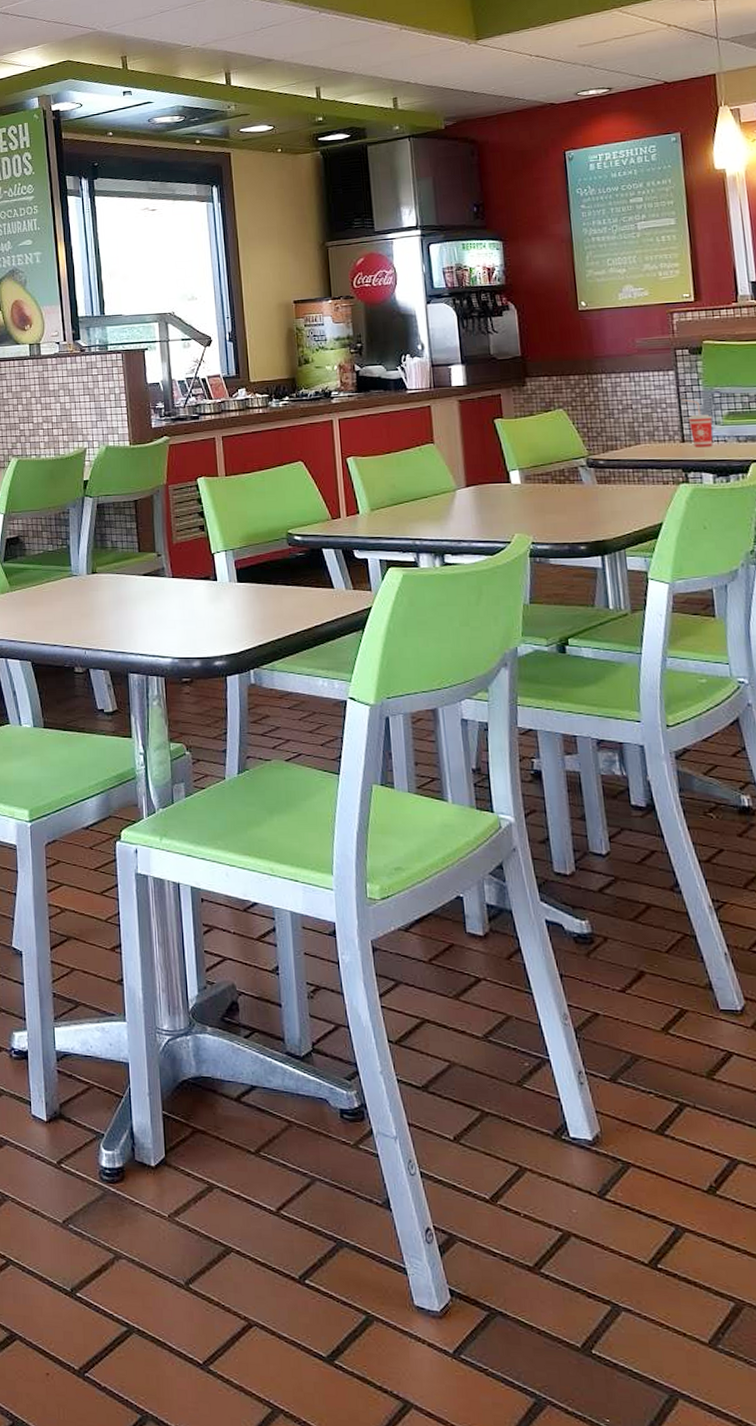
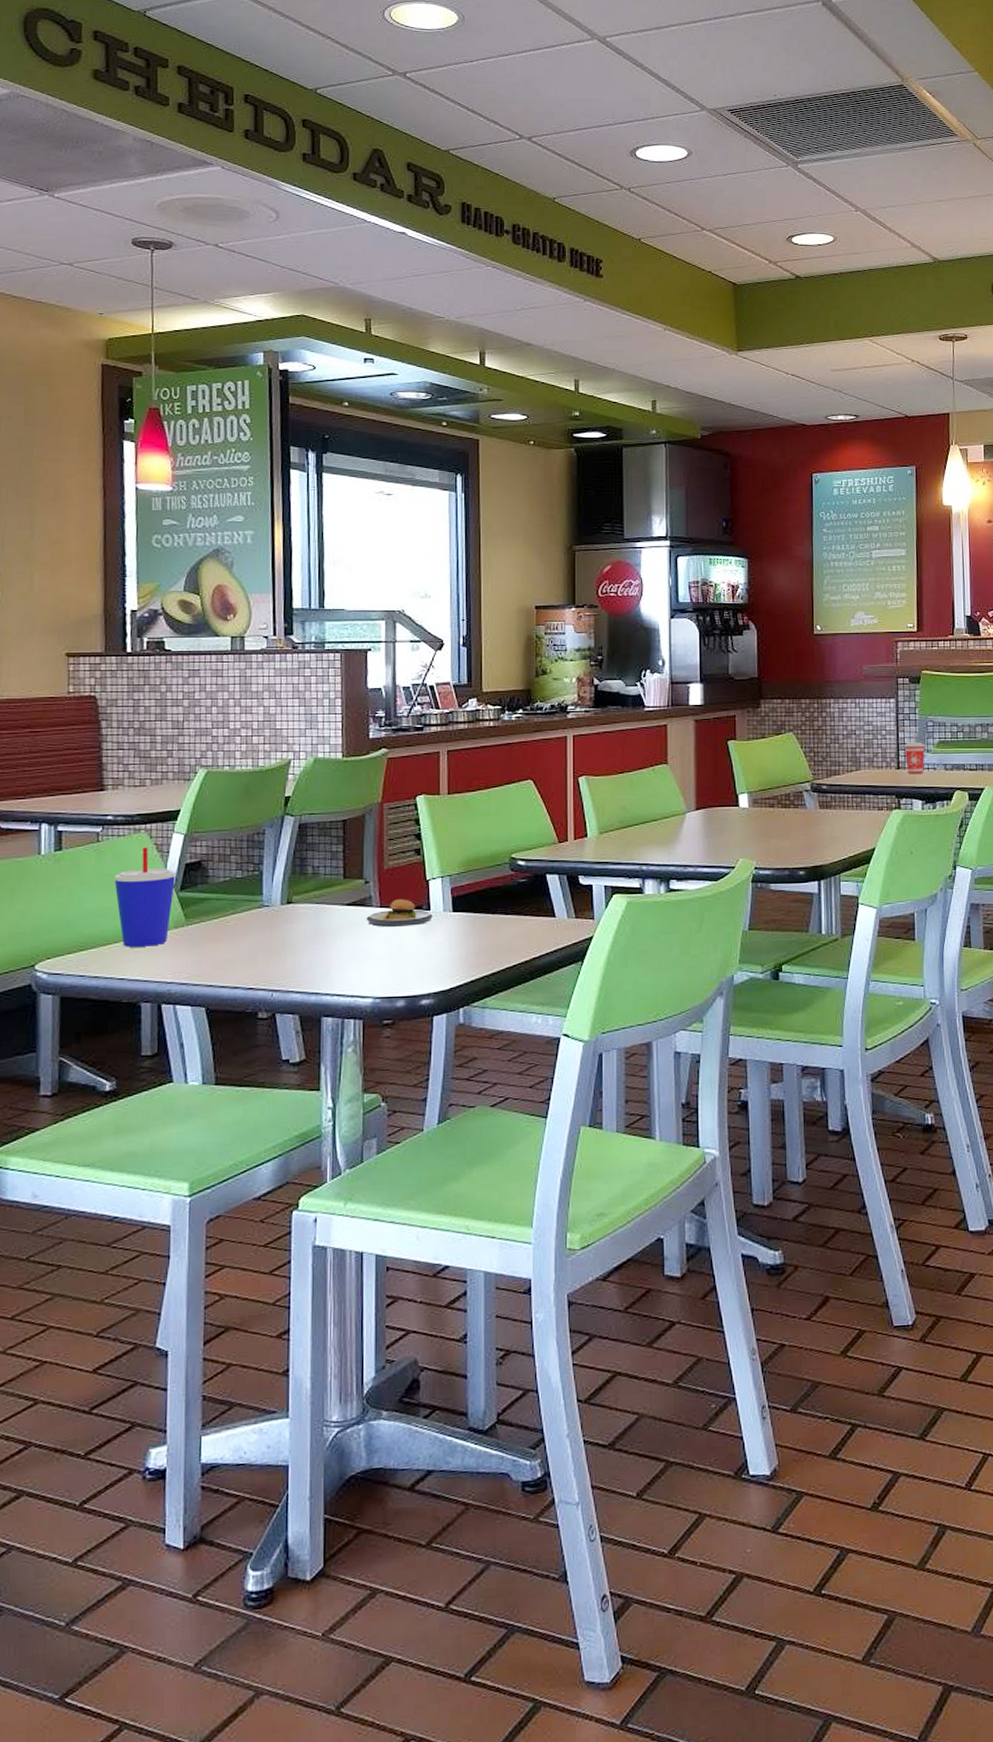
burger: none [161,570,220,595] -> present [366,899,433,927]

